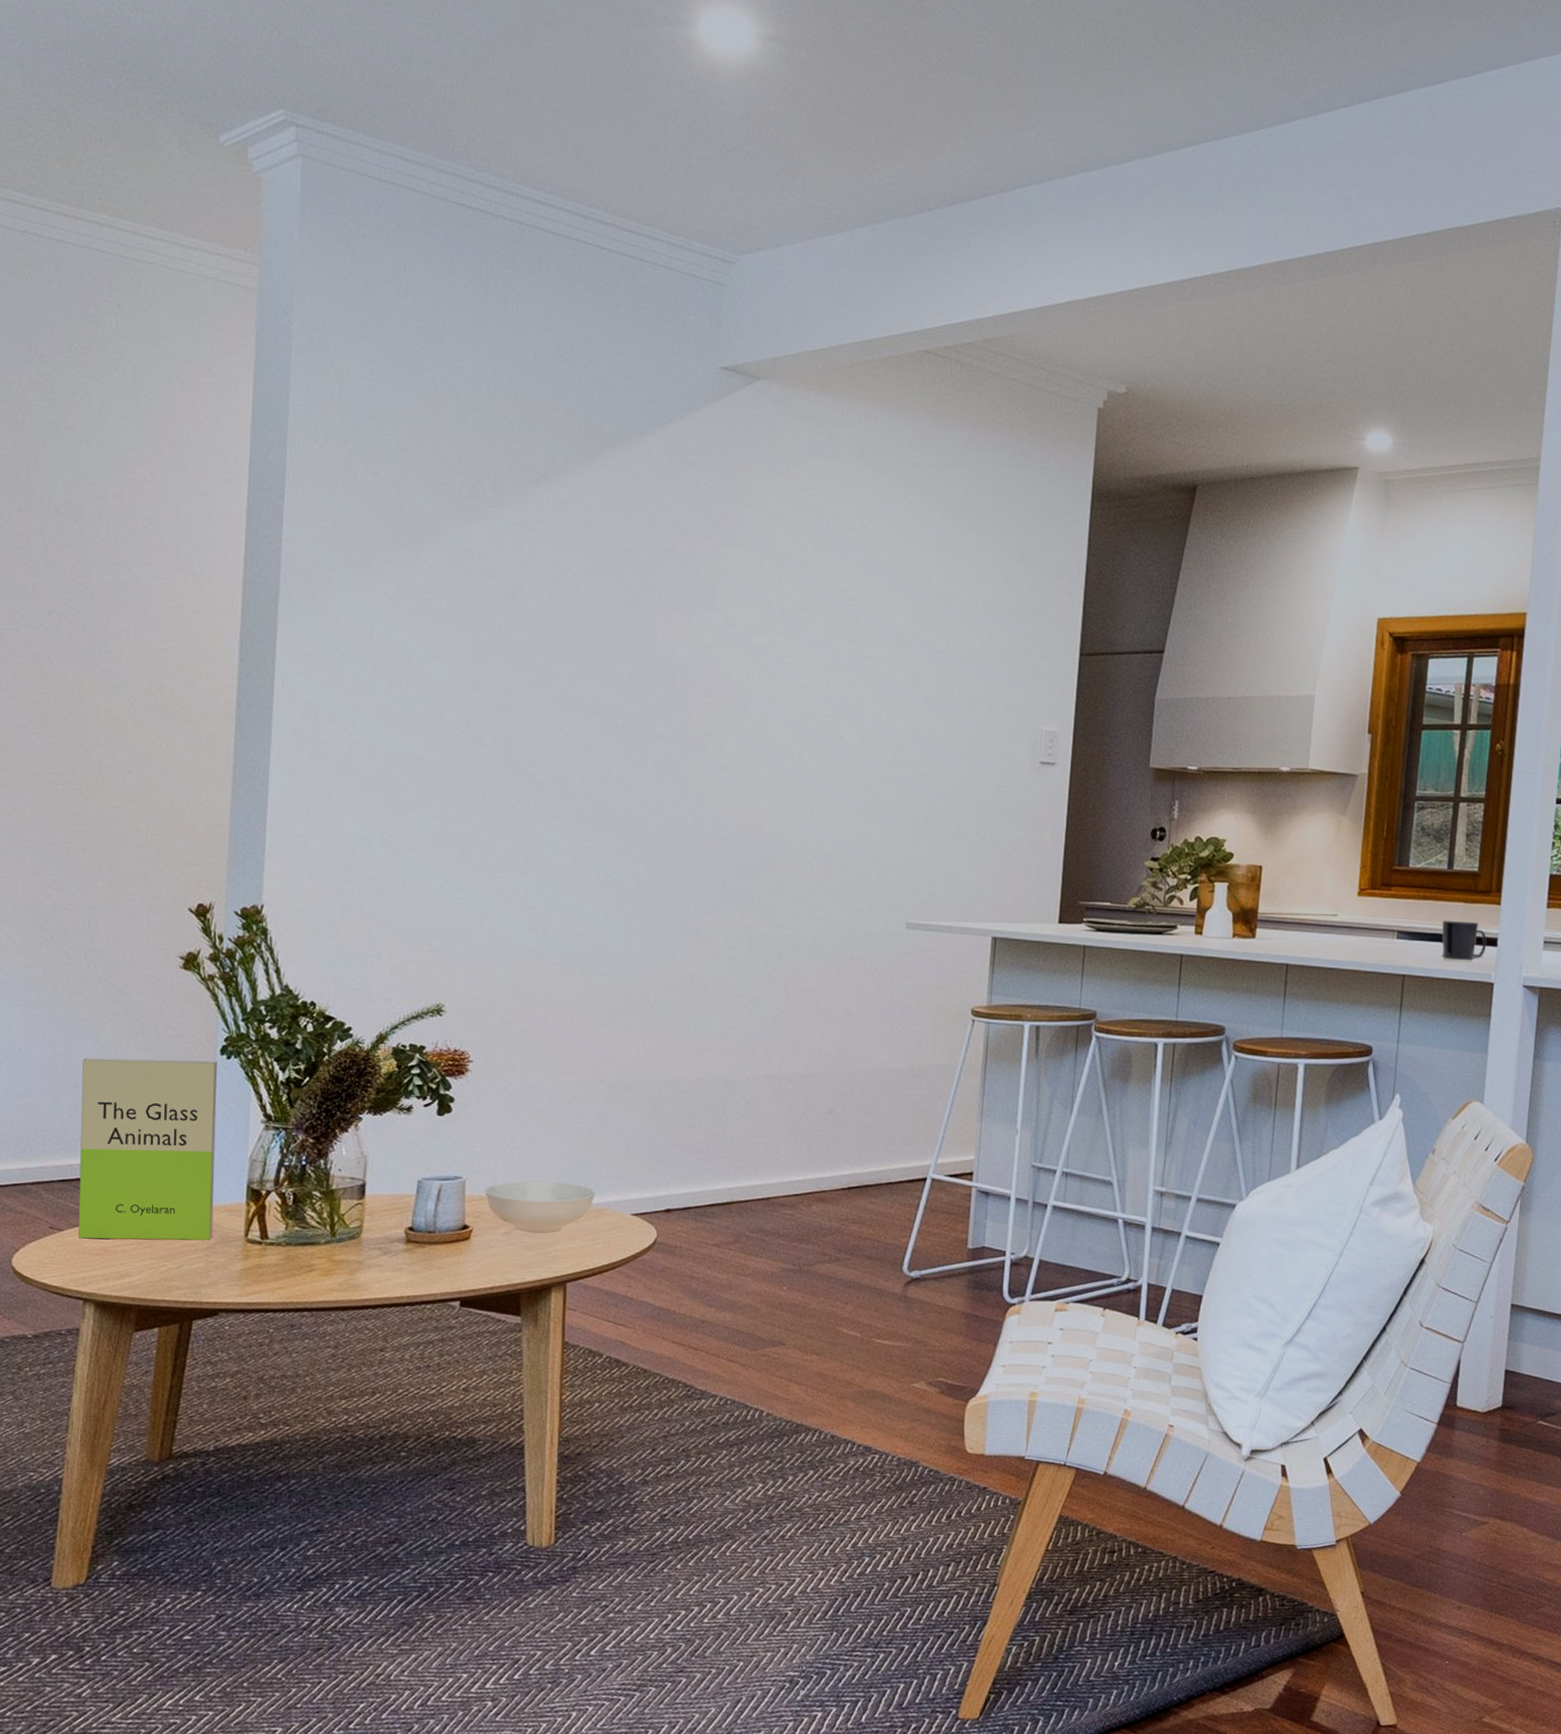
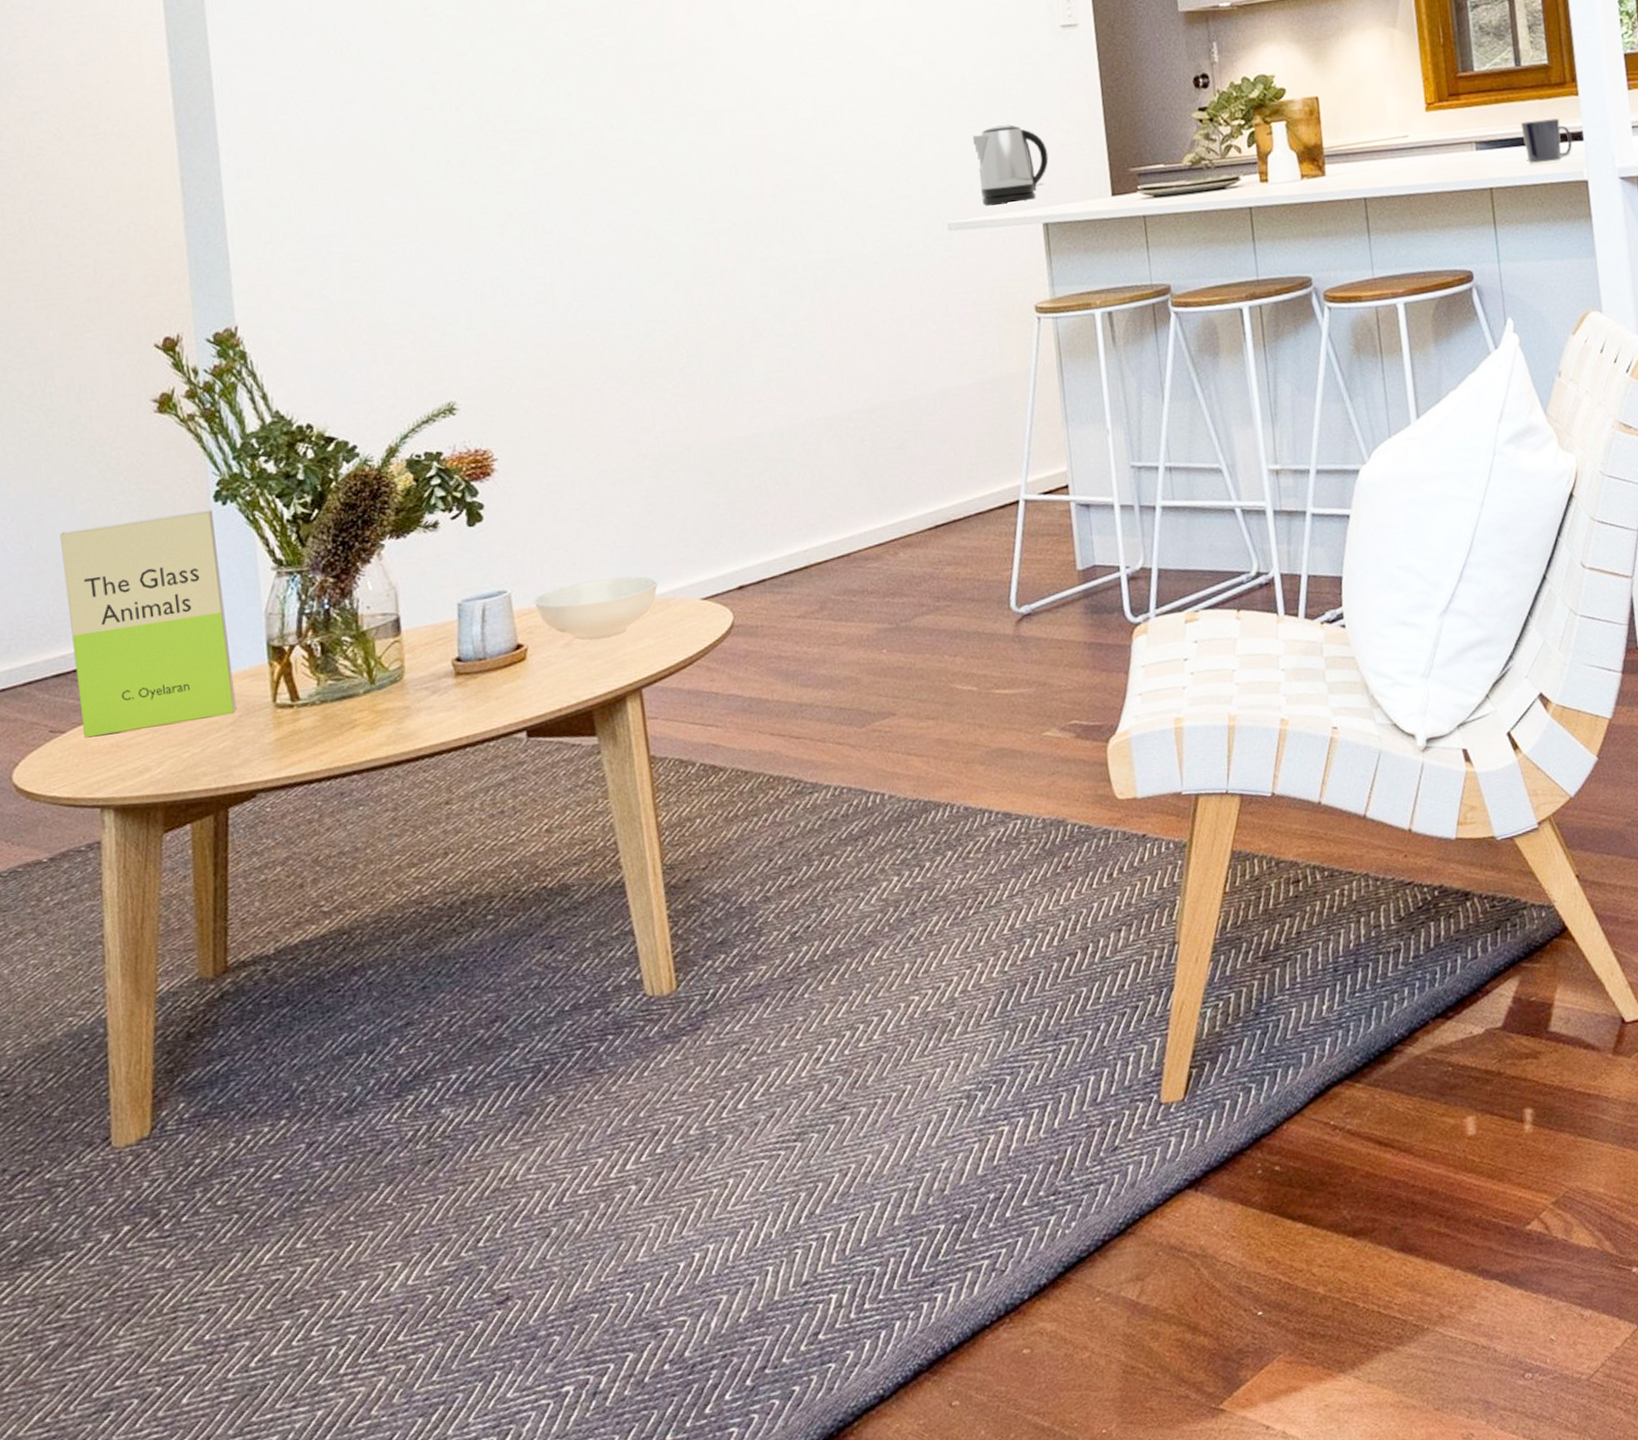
kettle: none [941,842,1008,915] -> present [973,124,1049,206]

